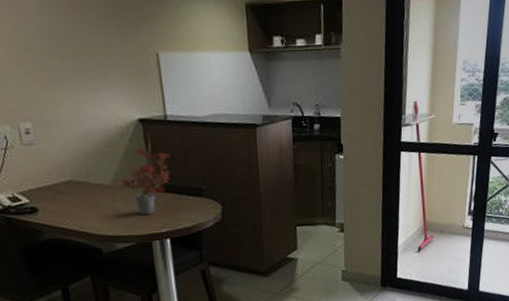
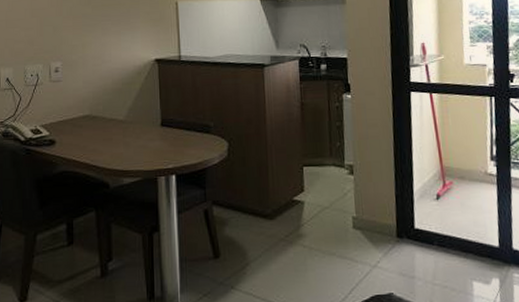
potted plant: present [114,134,171,214] -> none [127,72,182,150]

